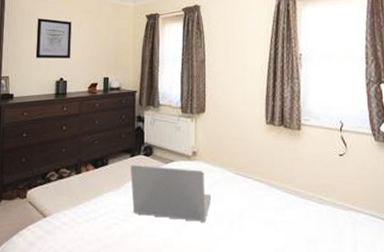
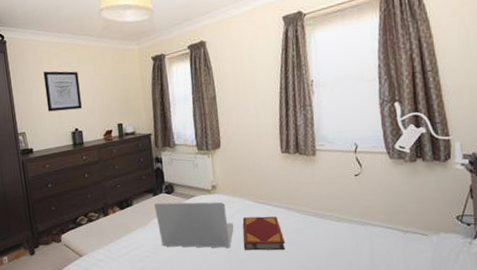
hardback book: none [219,189,264,231] -> present [242,216,285,251]

